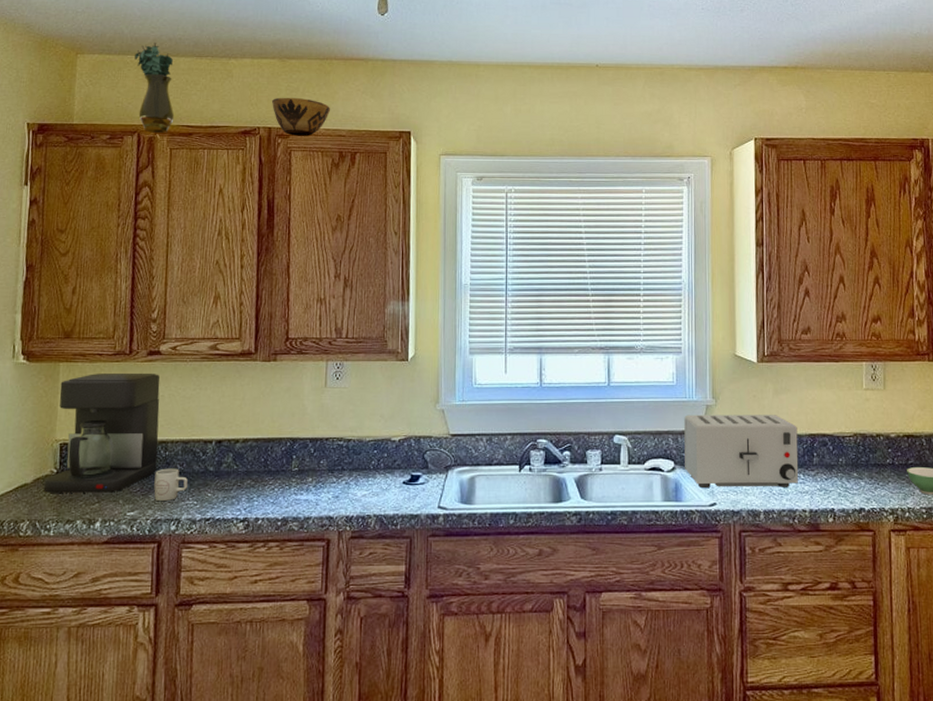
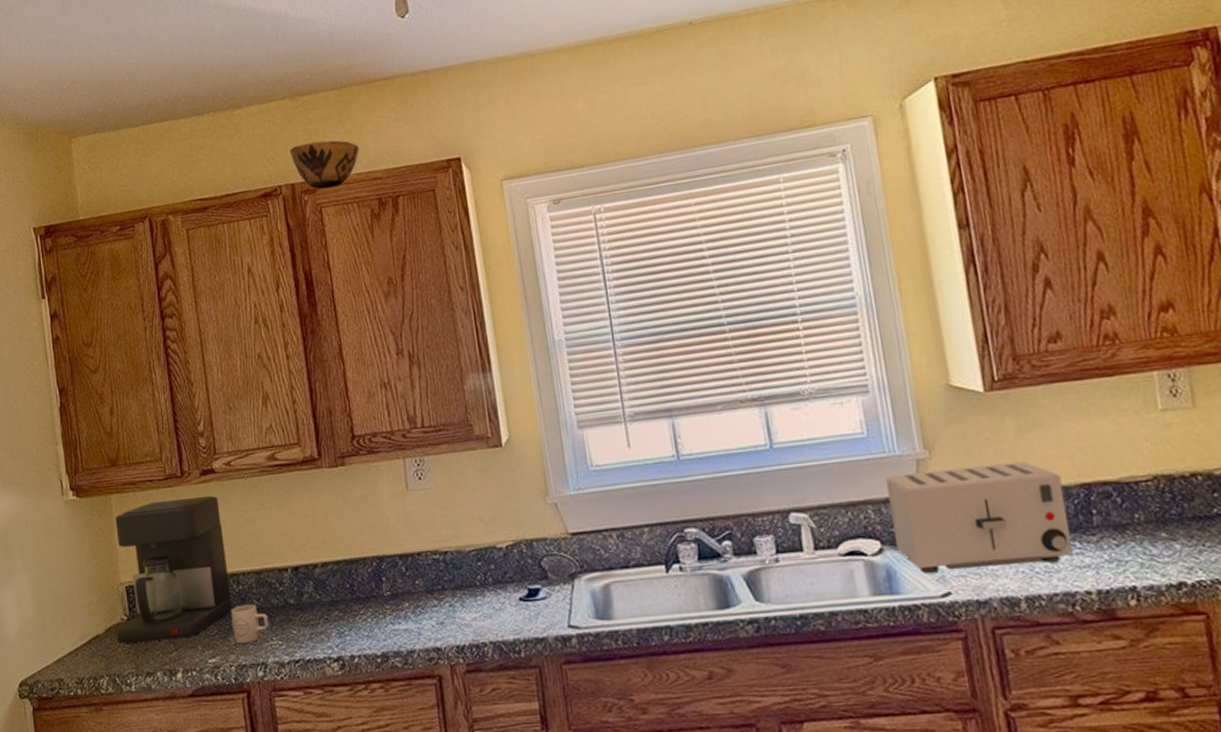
vase: present [135,42,175,134] -> none [131,107,185,215]

